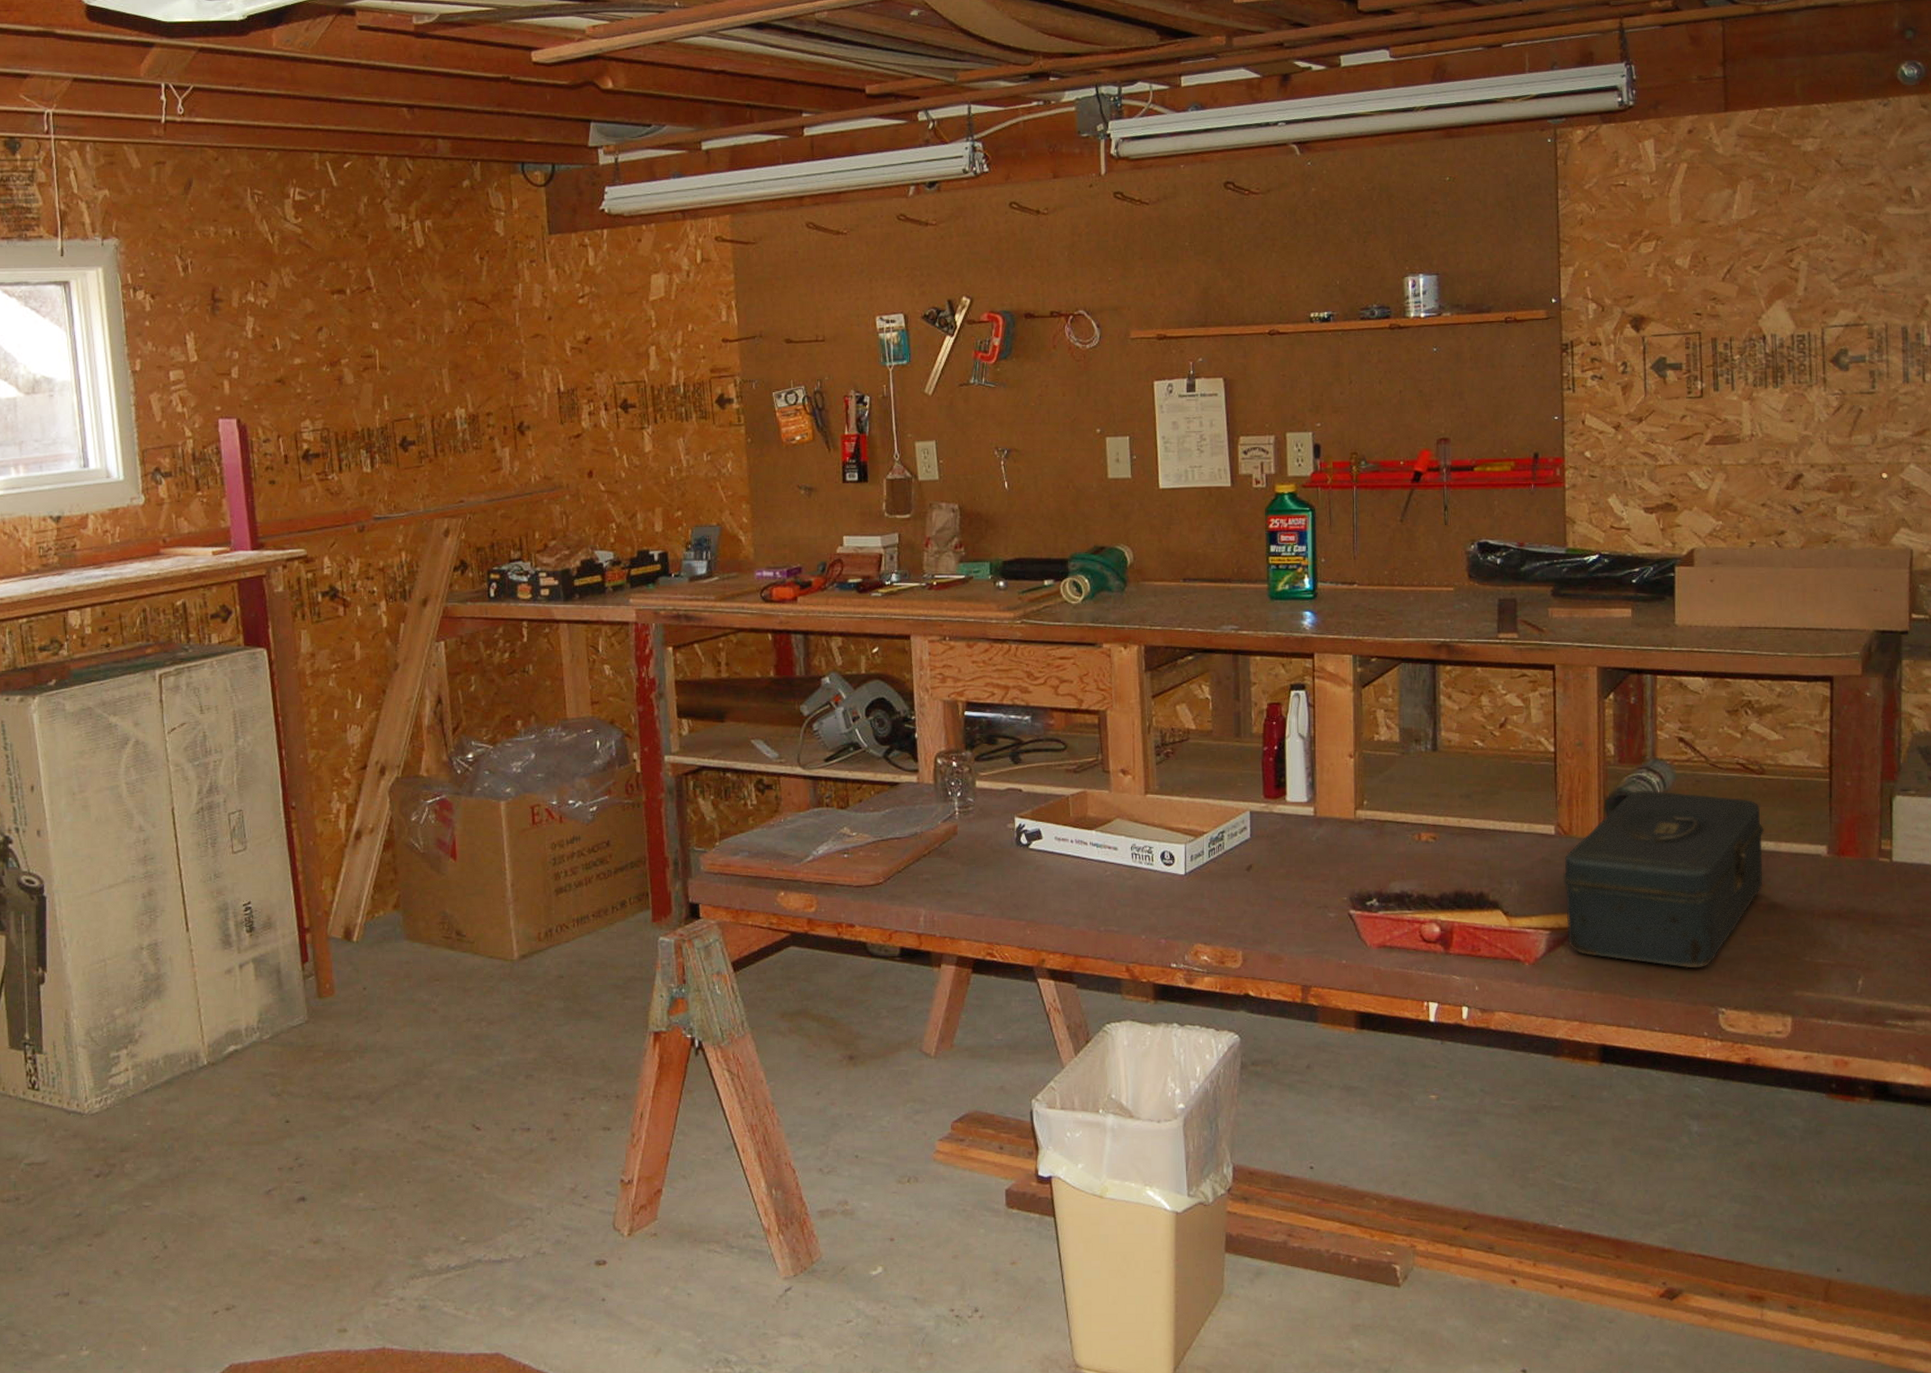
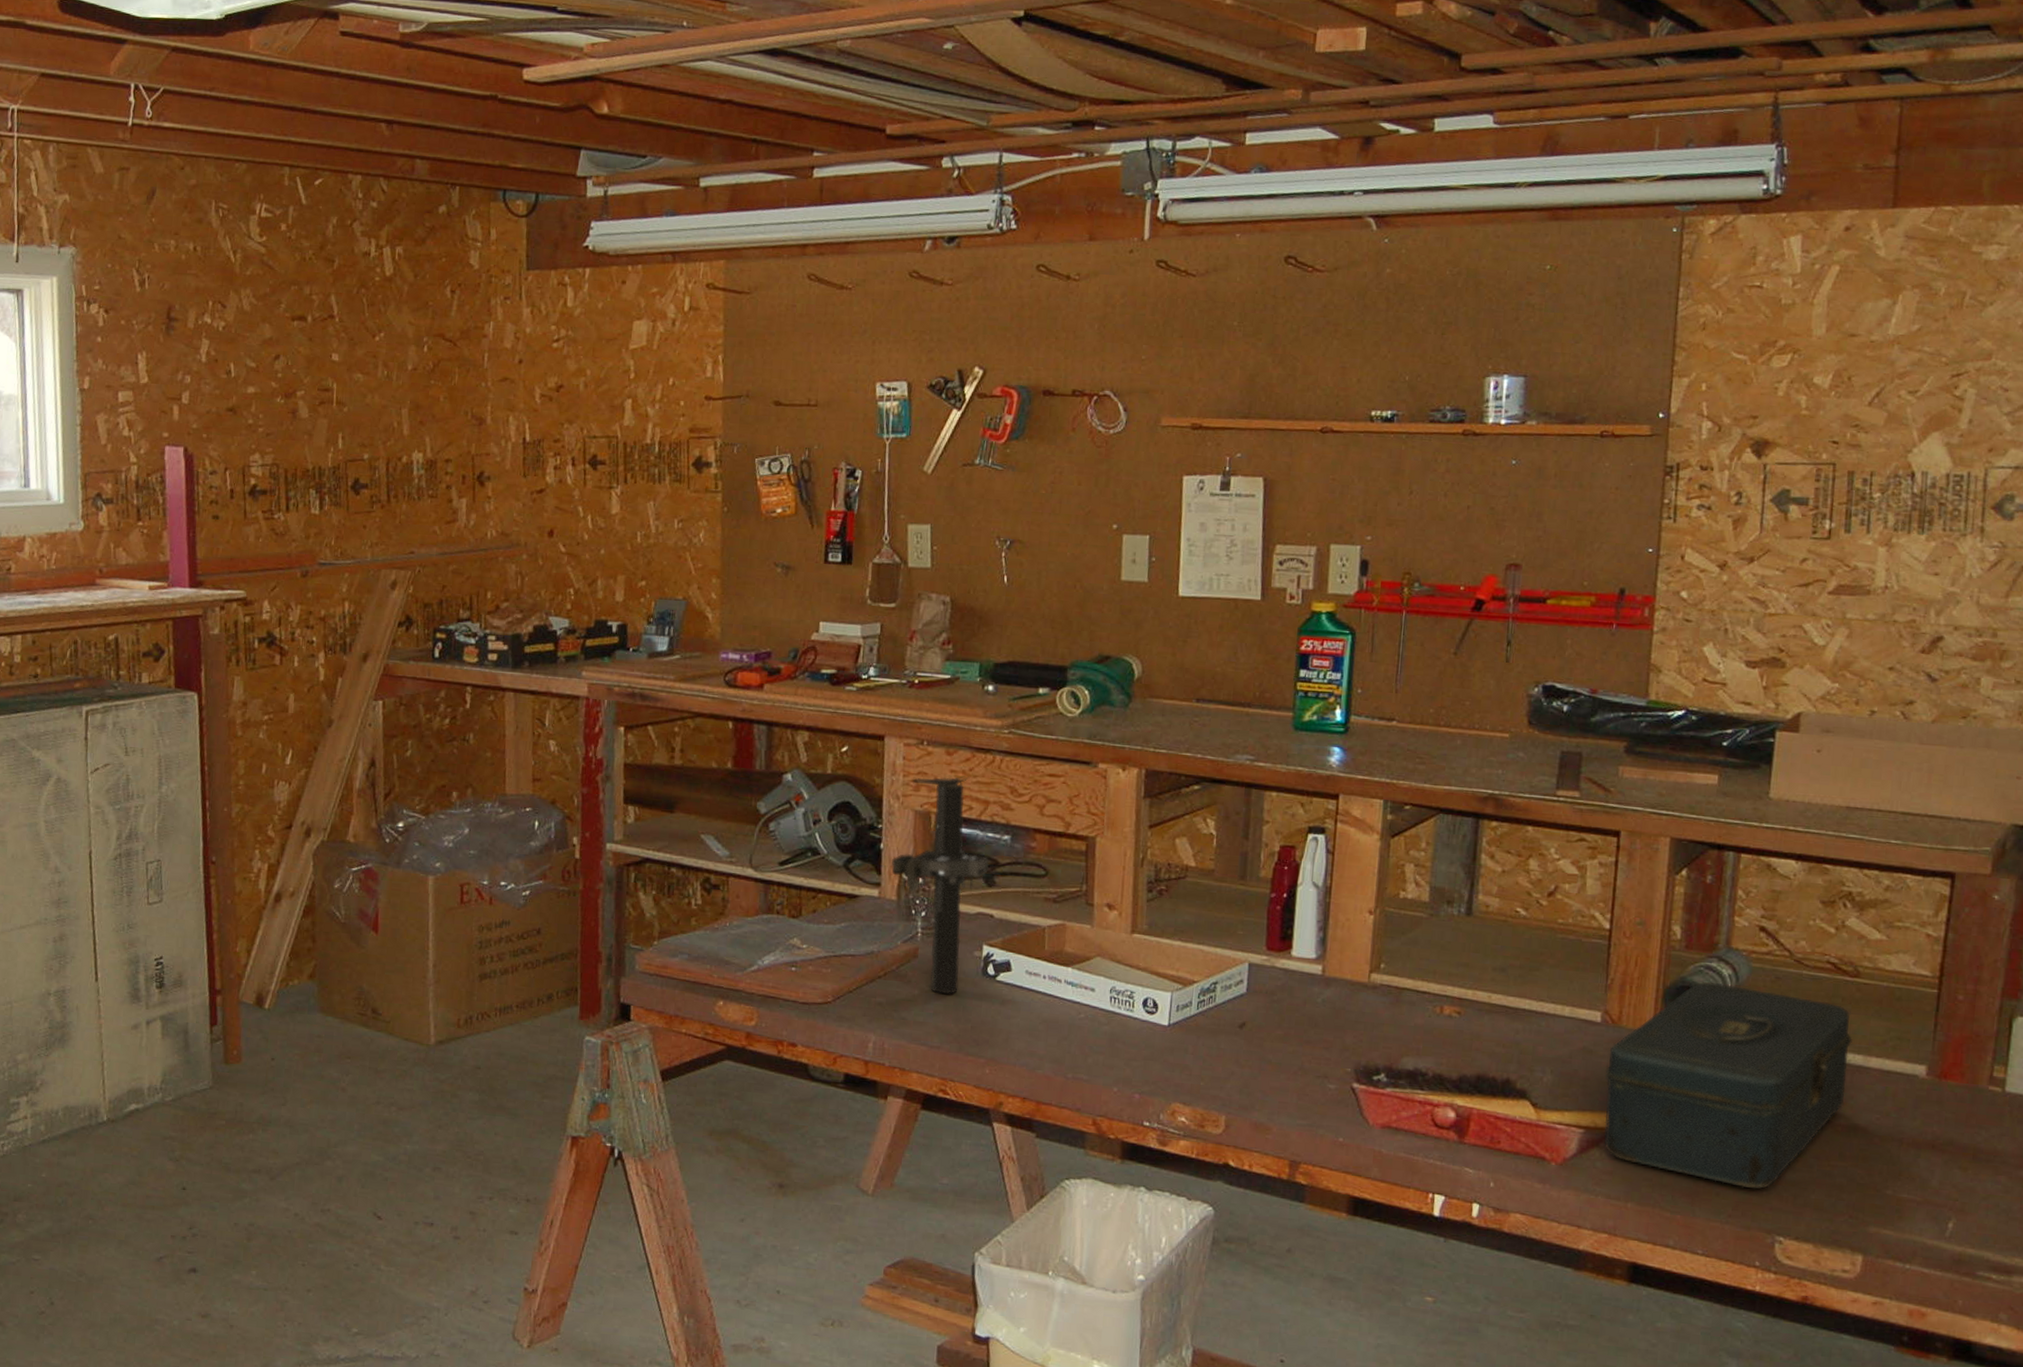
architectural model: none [926,665,1014,866] -> present [890,776,990,994]

